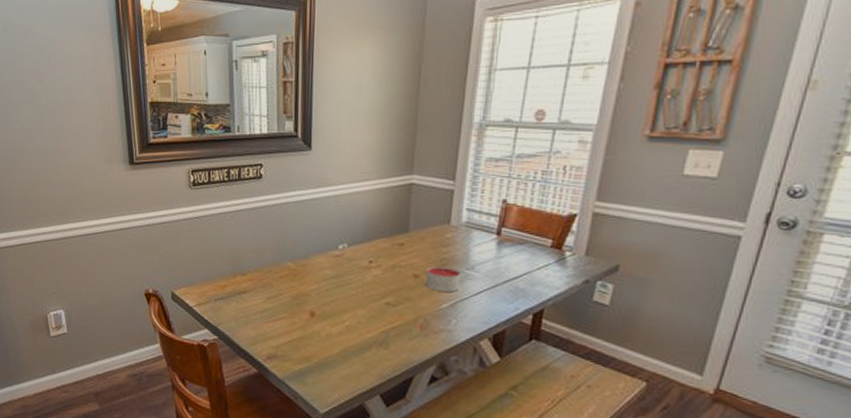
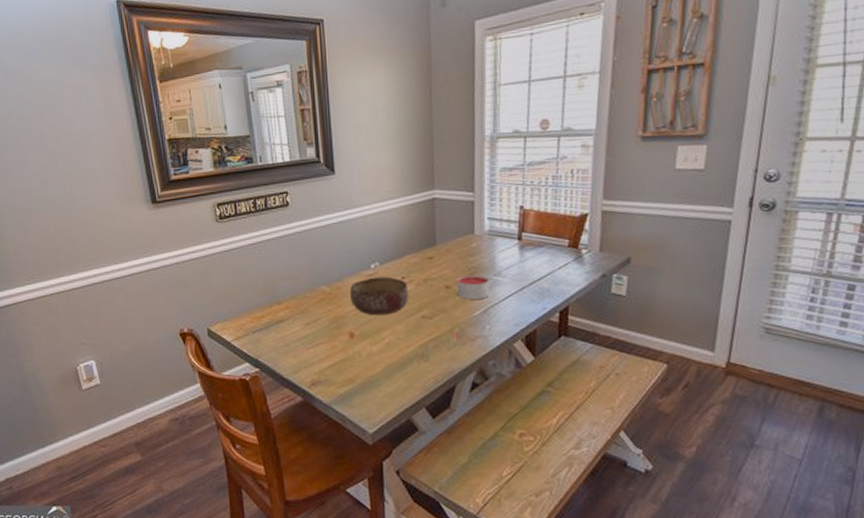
bowl: none [314,258,375,298] -> present [349,276,409,316]

